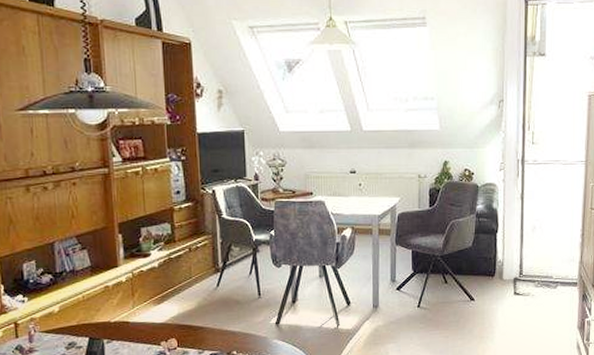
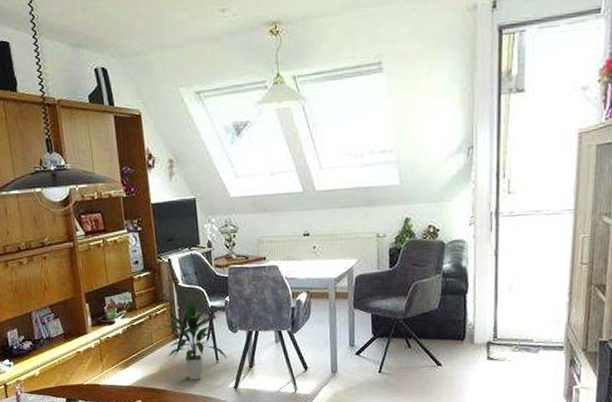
indoor plant: none [206,232,270,316] -> present [165,299,227,380]

